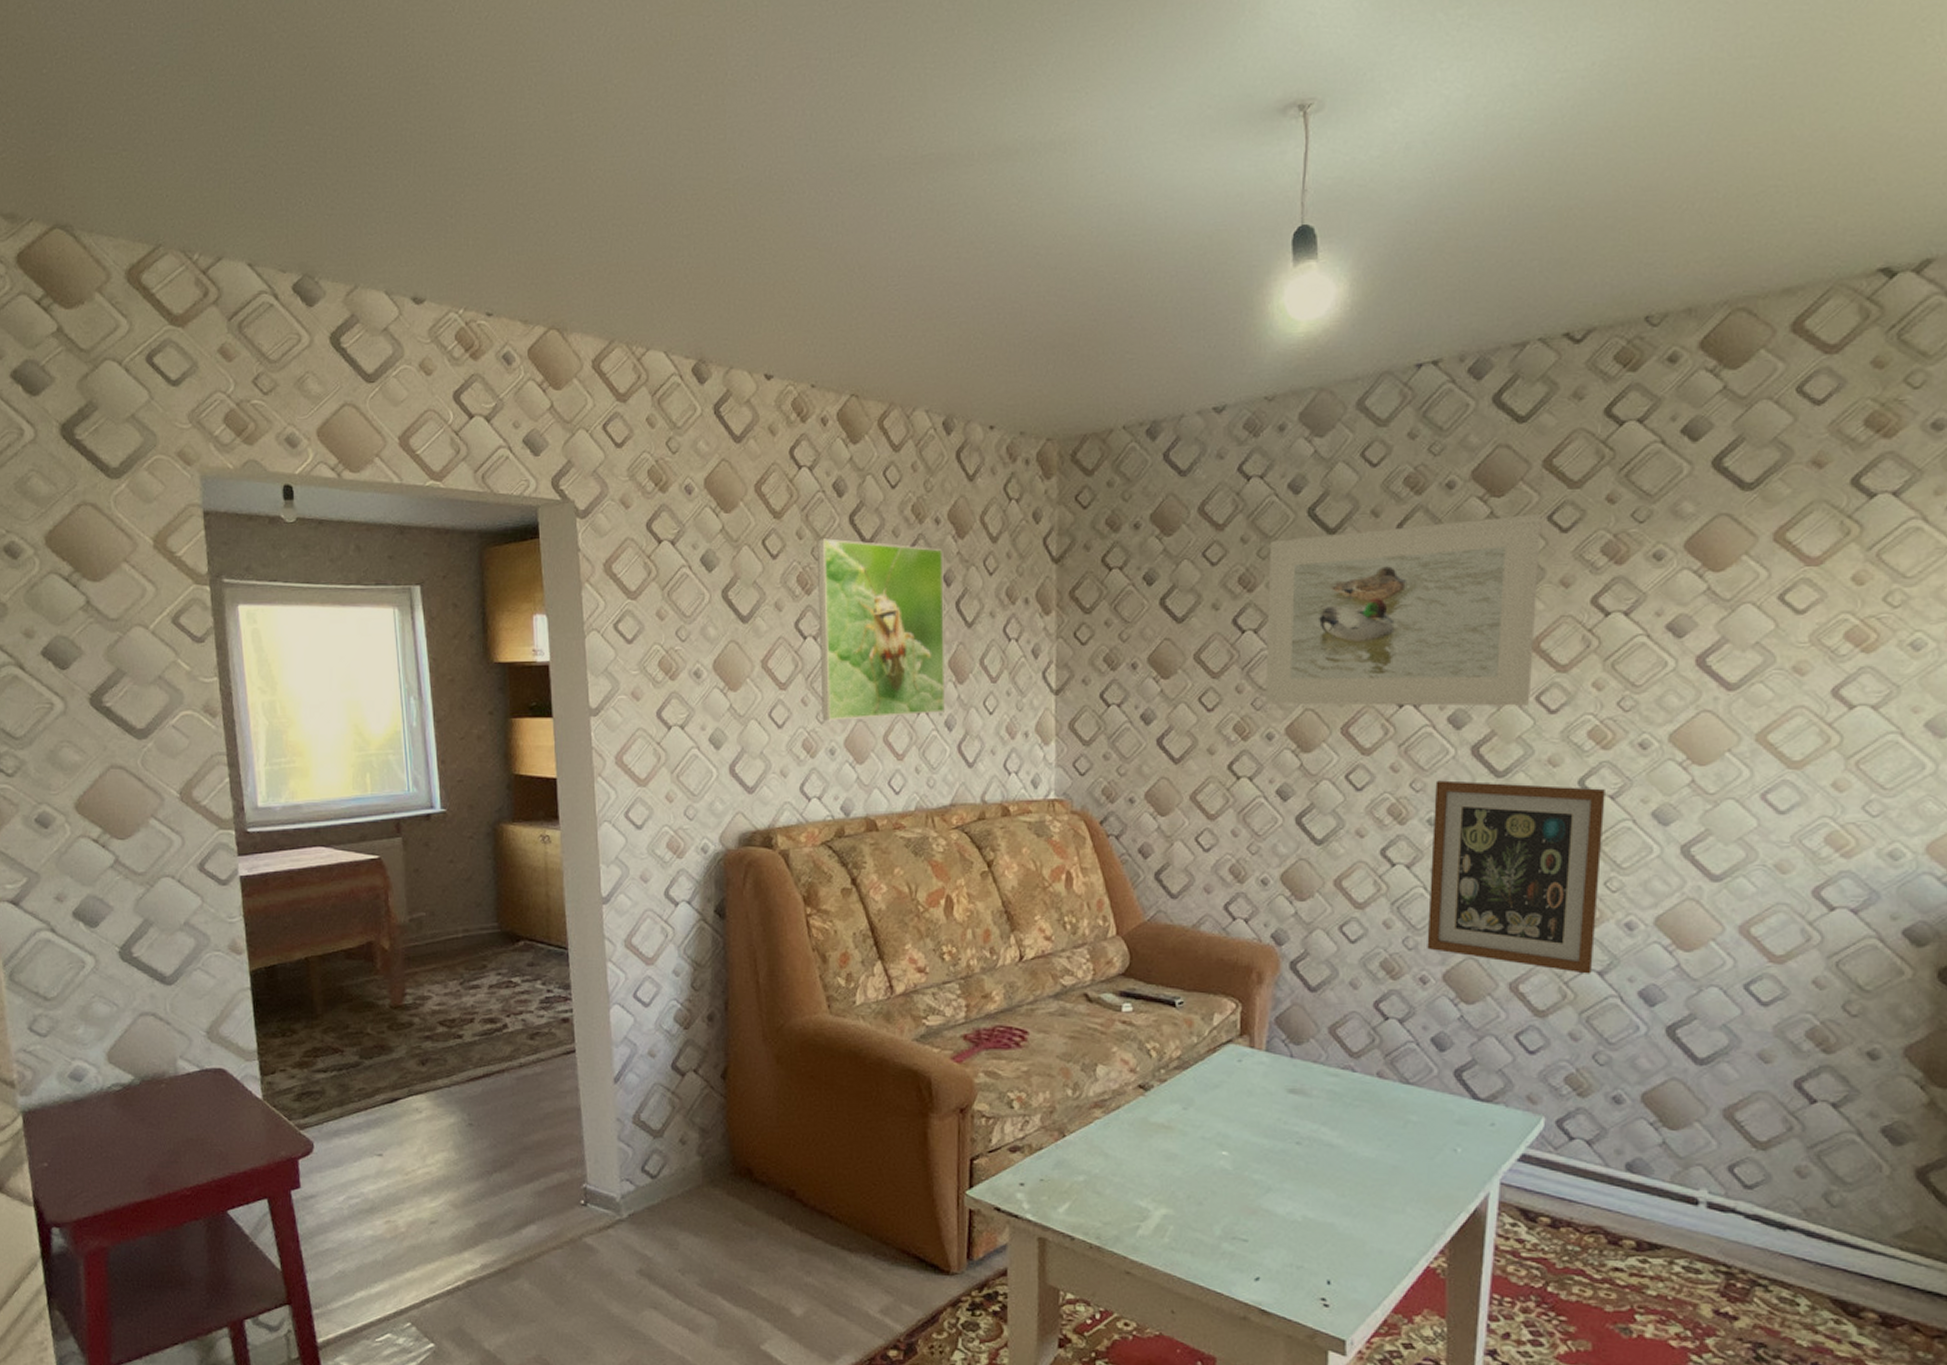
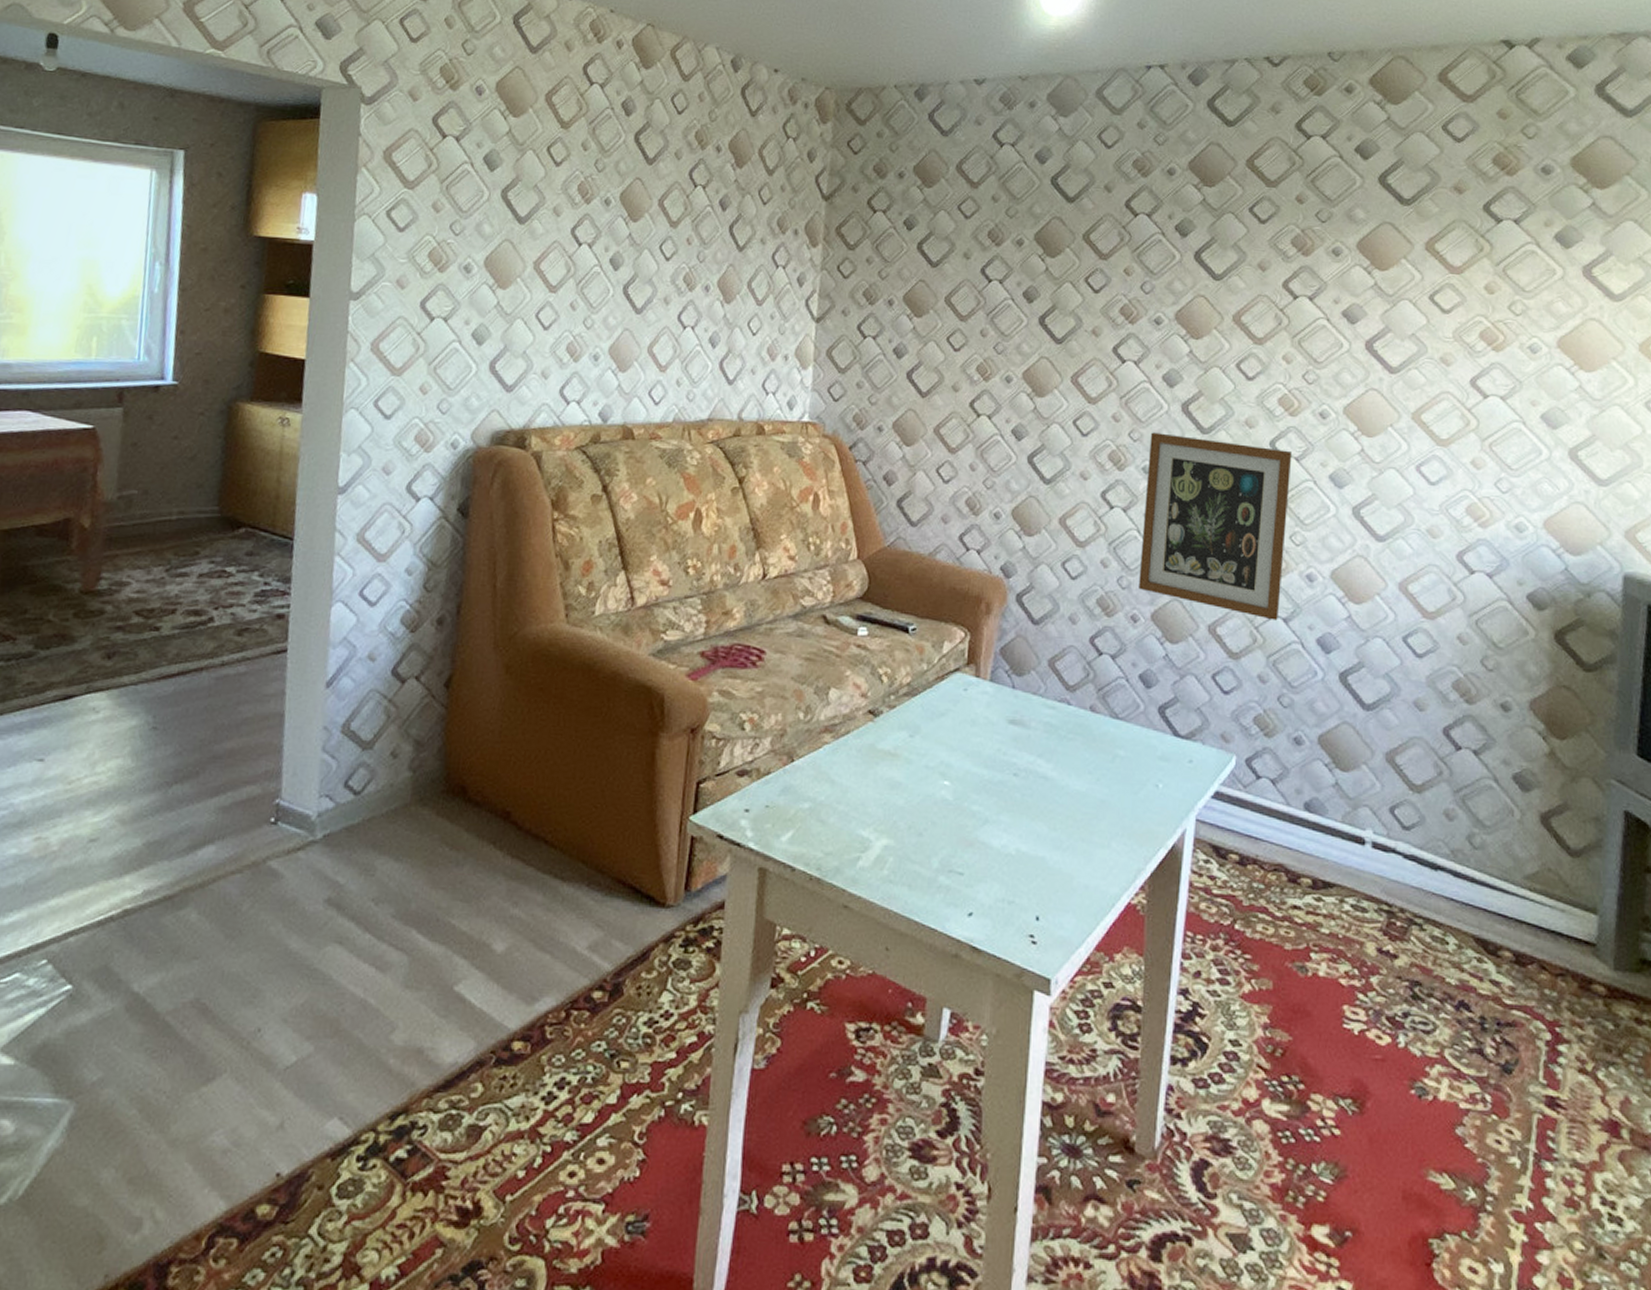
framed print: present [816,538,945,721] -> none [589,152,722,329]
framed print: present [1265,514,1542,706] -> none [1007,202,1245,371]

